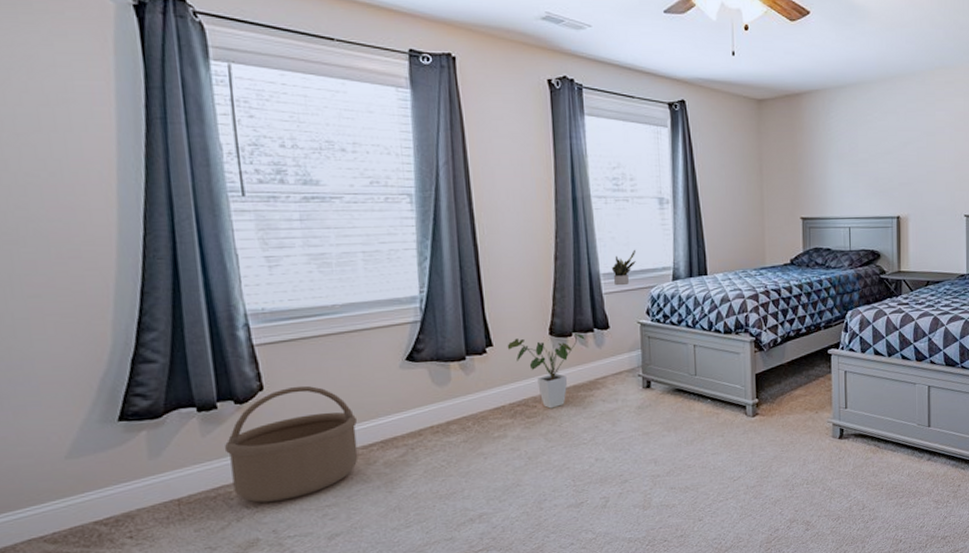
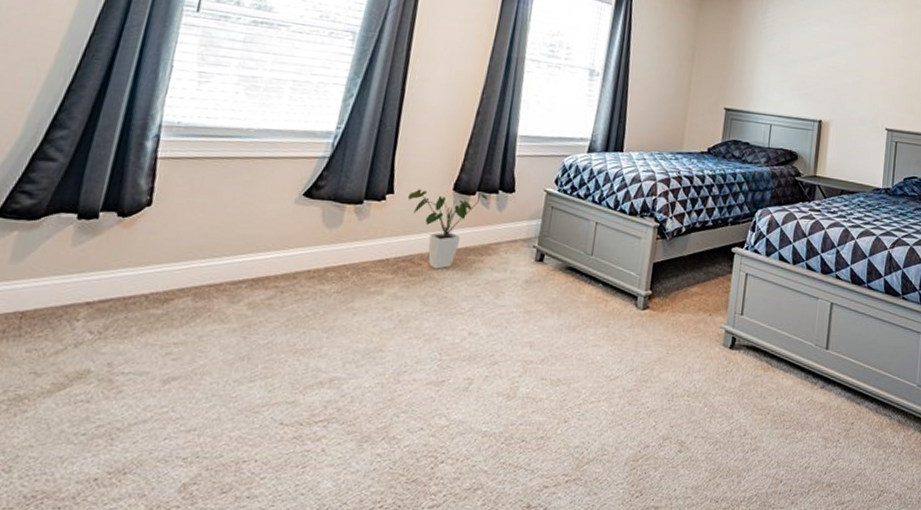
basket: present [224,385,358,503] -> none [83,206,236,330]
potted plant: present [611,249,636,286] -> none [529,116,557,151]

